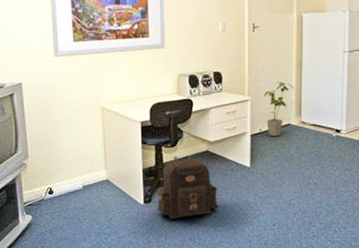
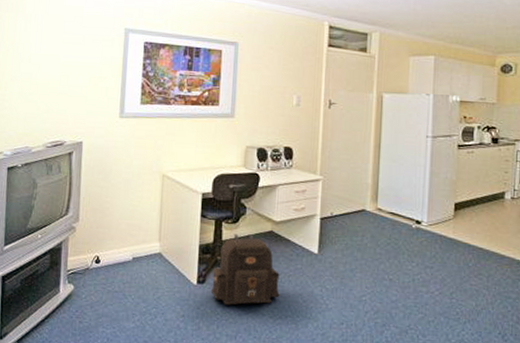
house plant: present [263,81,294,137] -> none [336,162,371,223]

